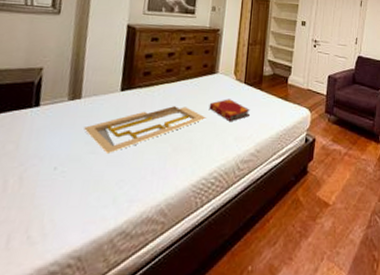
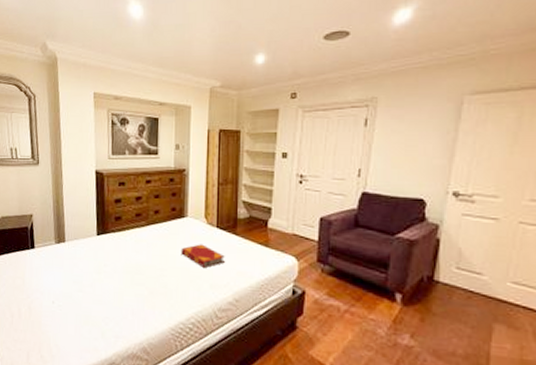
serving tray: present [84,106,206,153] -> none [71,250,179,293]

